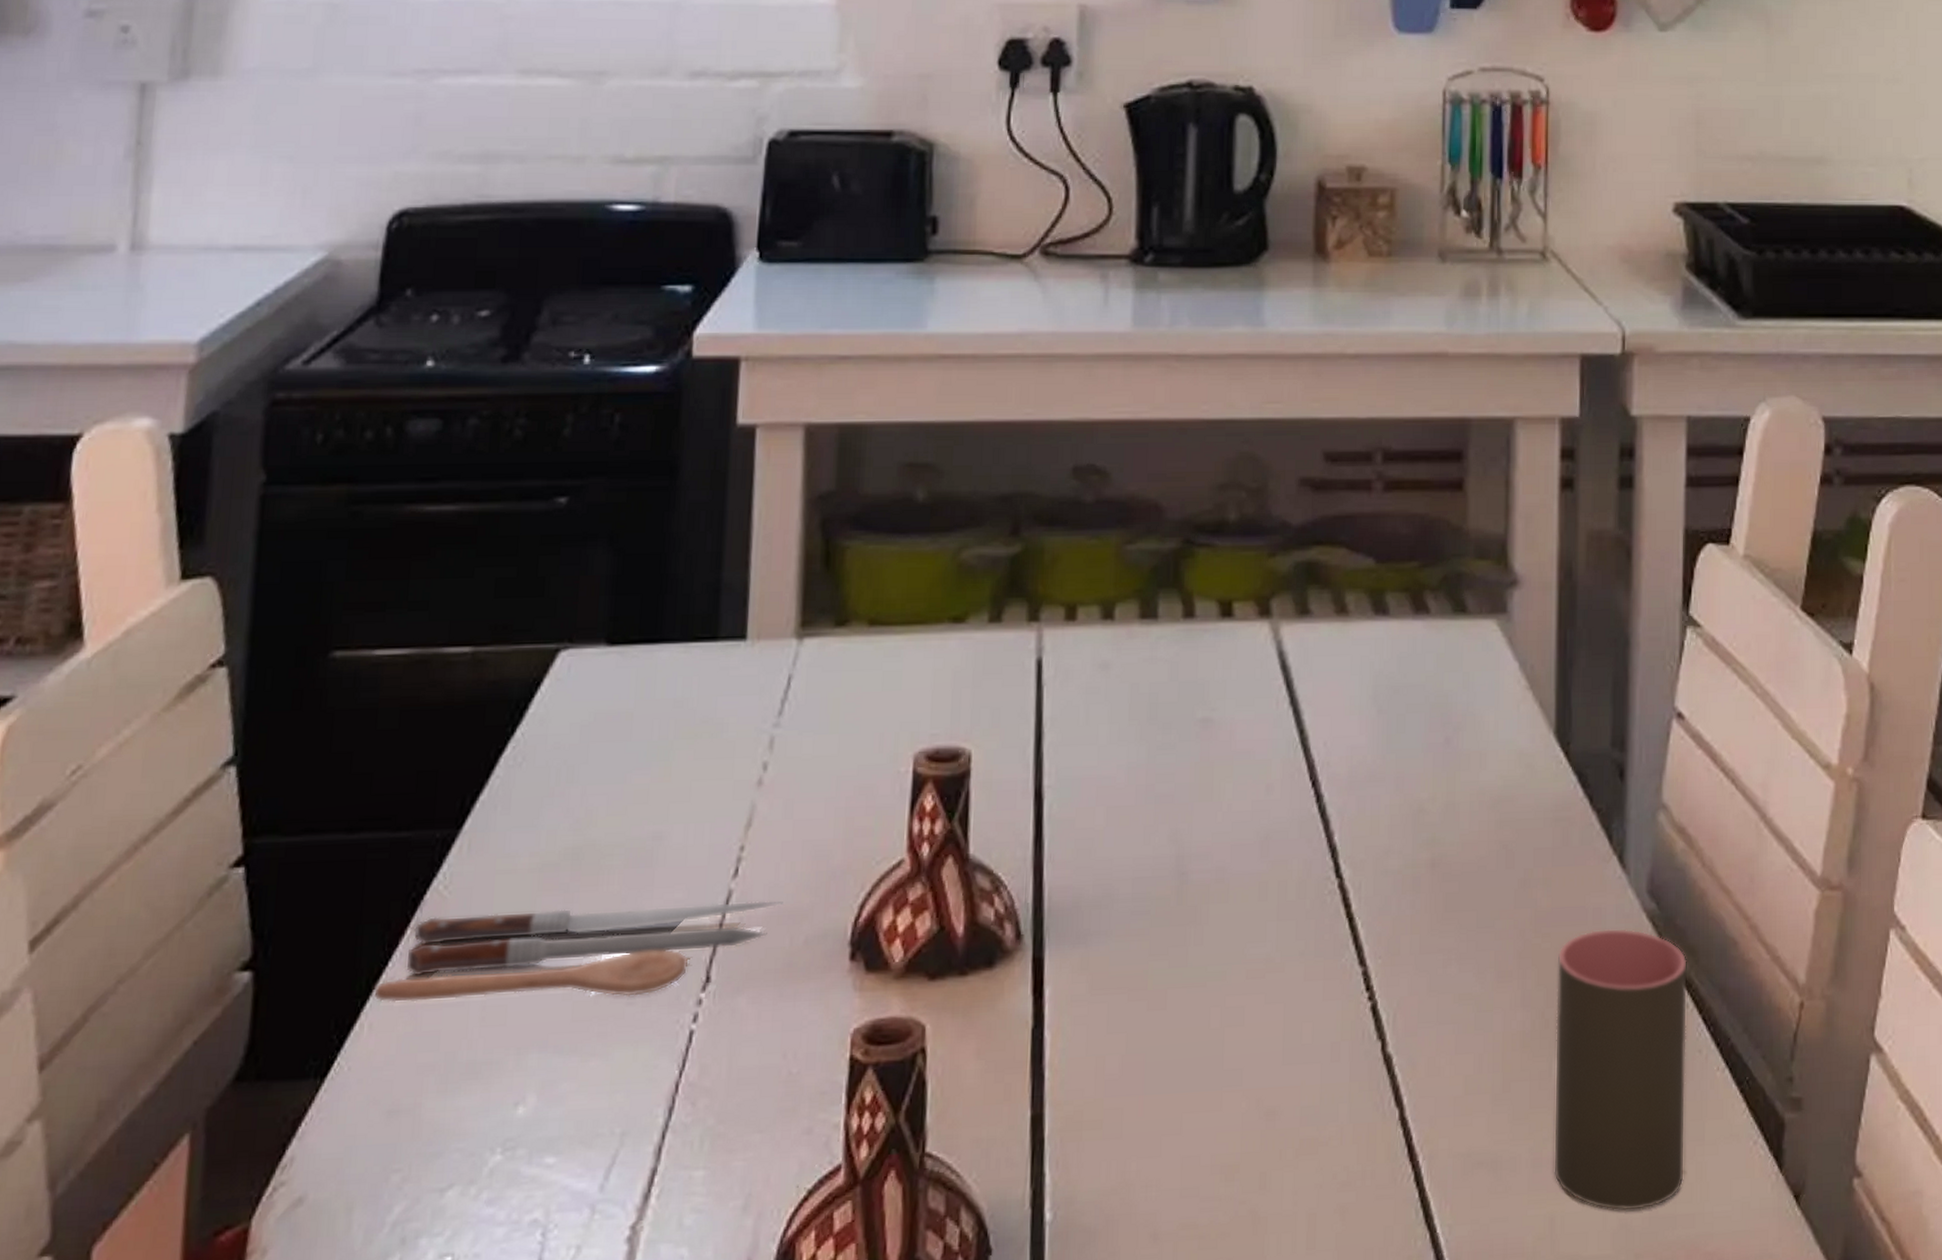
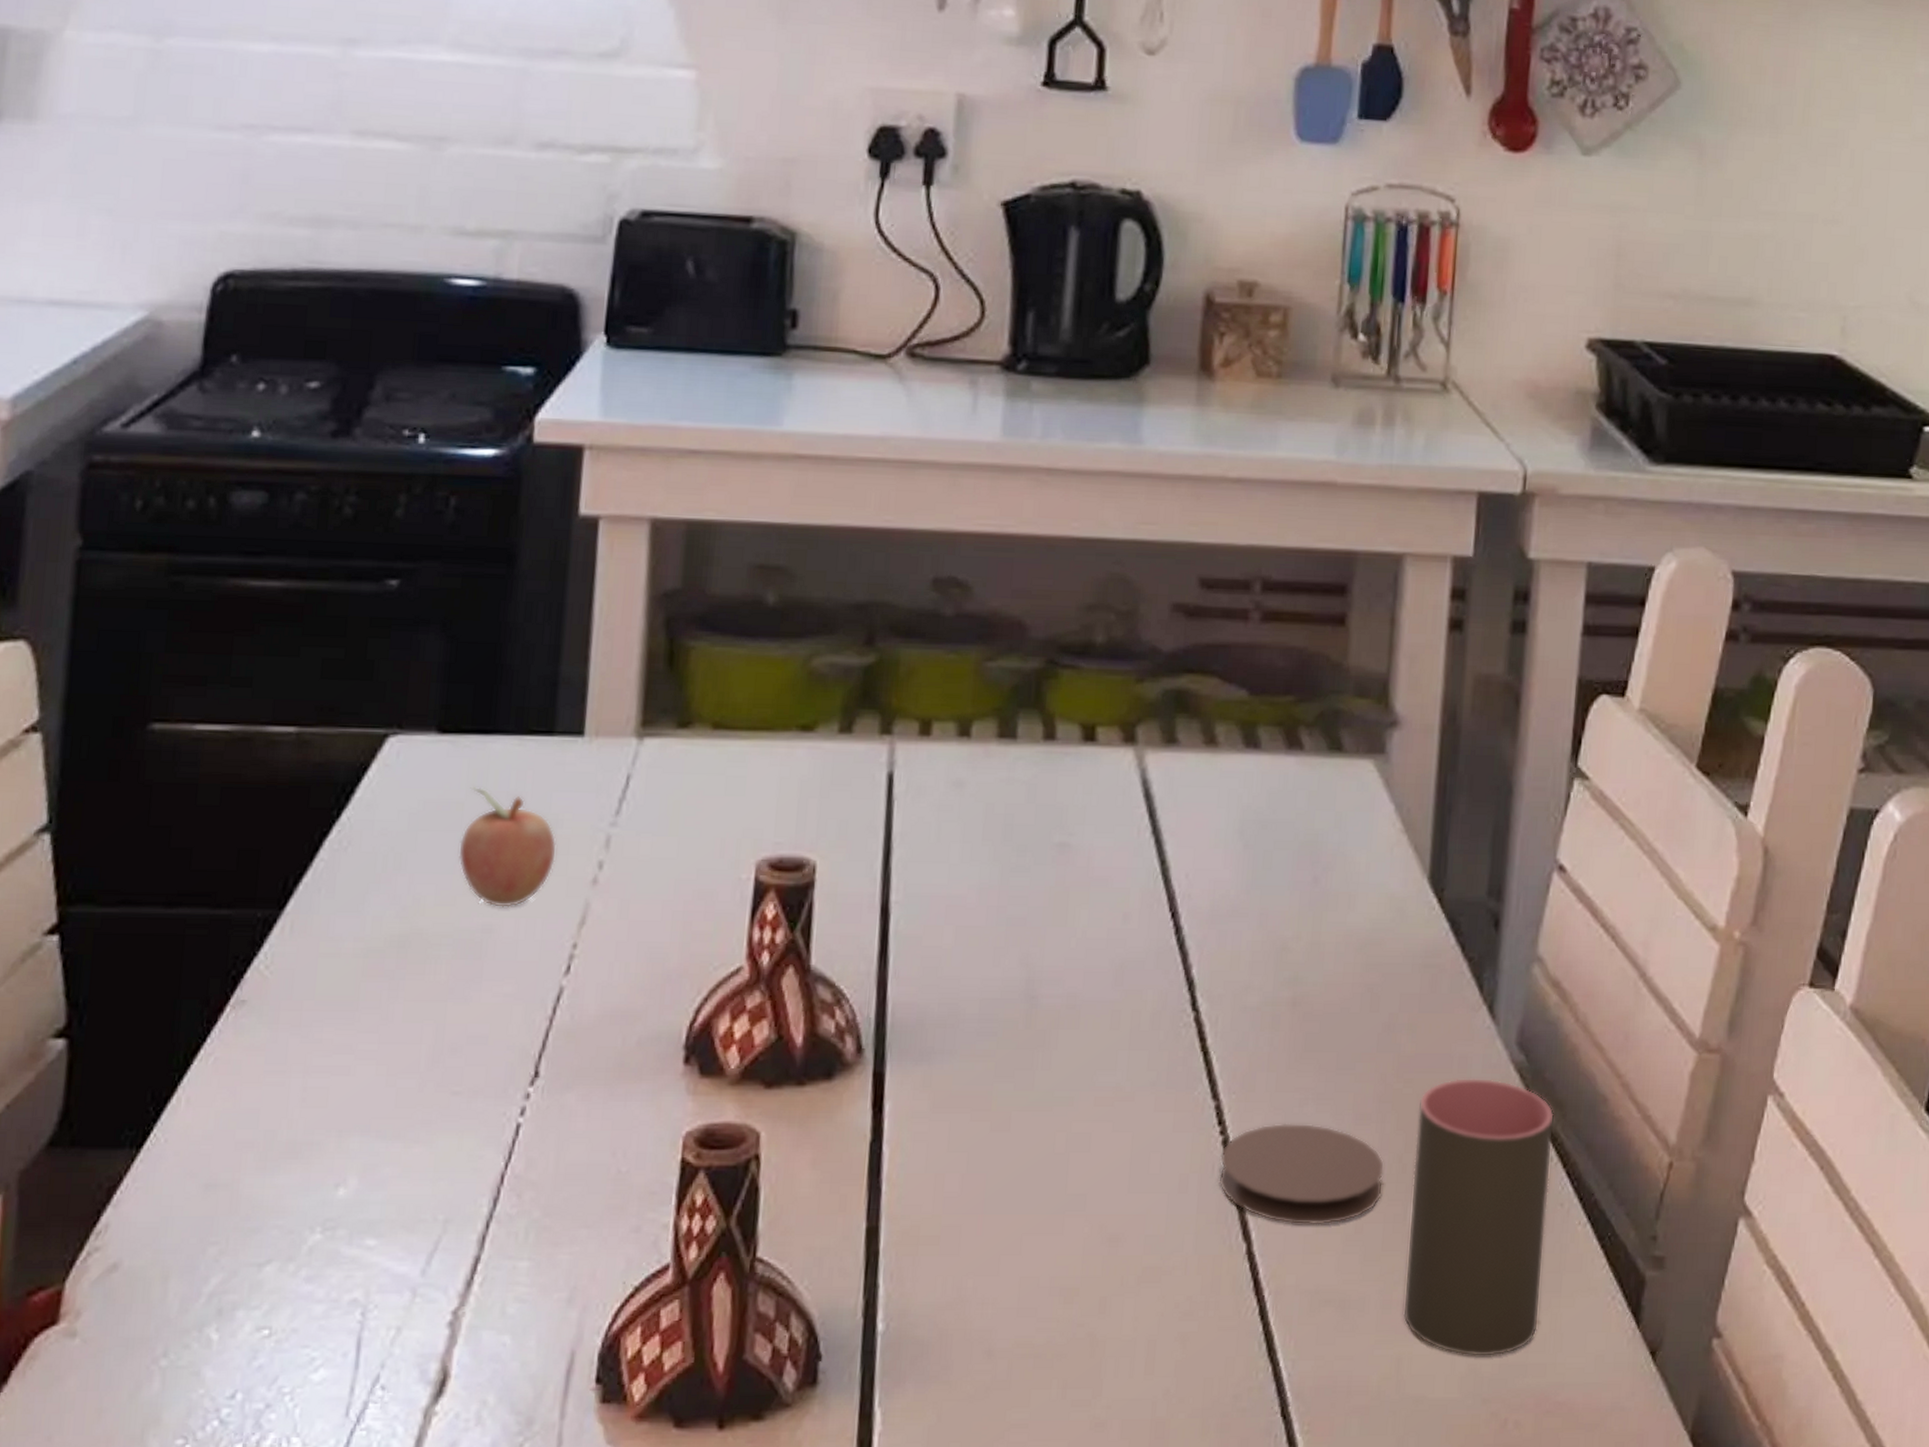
spoon: present [373,901,783,1003] -> none [190,996,616,1086]
fruit: none [628,696,723,814] -> present [458,787,557,907]
coaster: none [1369,984,1528,1088] -> present [1218,1123,1385,1225]

